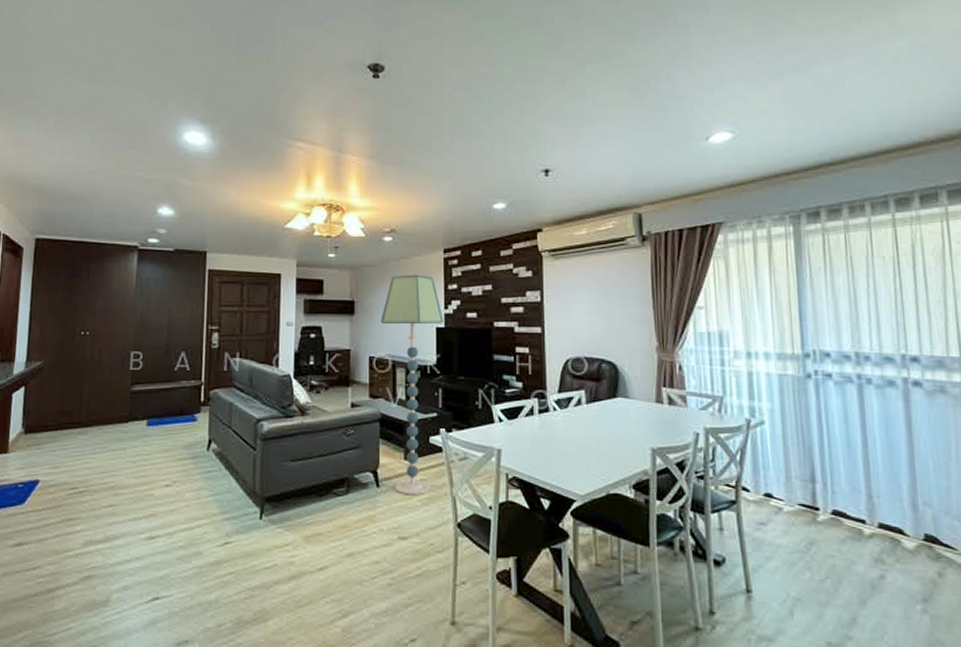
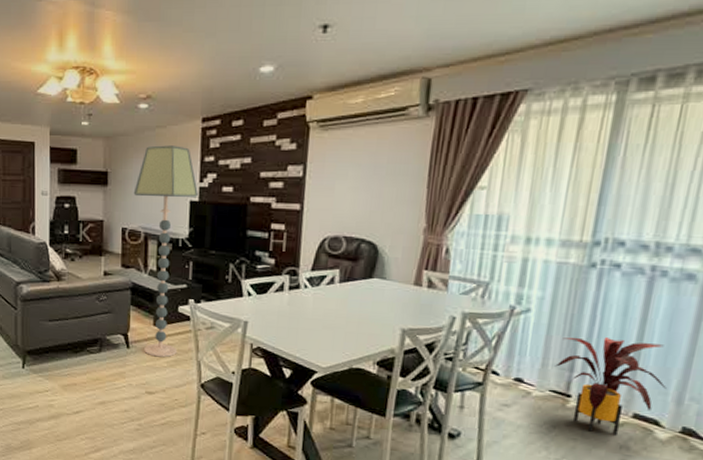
house plant: none [797,446,900,548] -> present [555,337,667,435]

